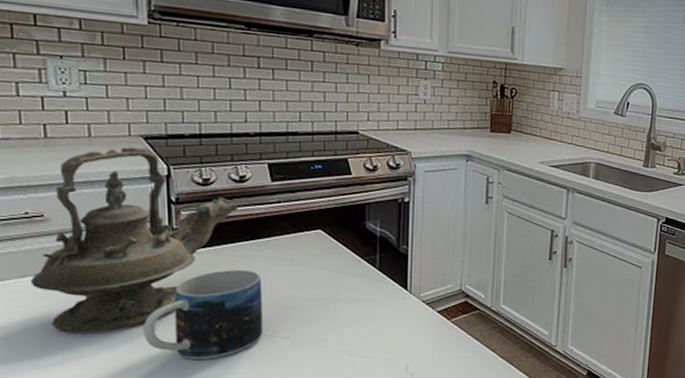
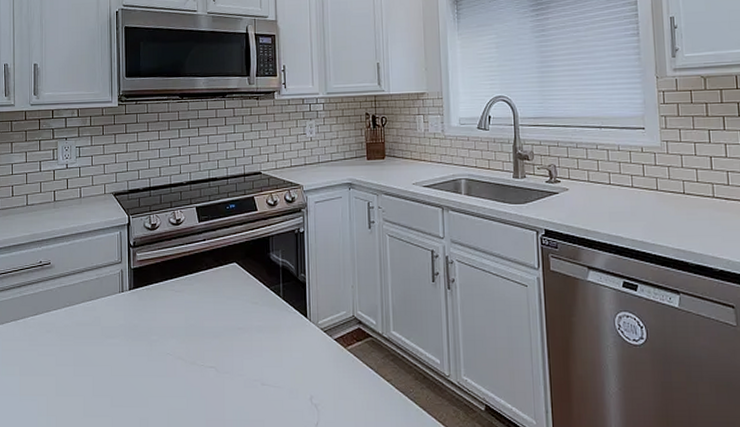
teapot: present [29,147,238,333] -> none [40,202,175,363]
mug: present [143,270,263,360] -> none [109,303,194,389]

